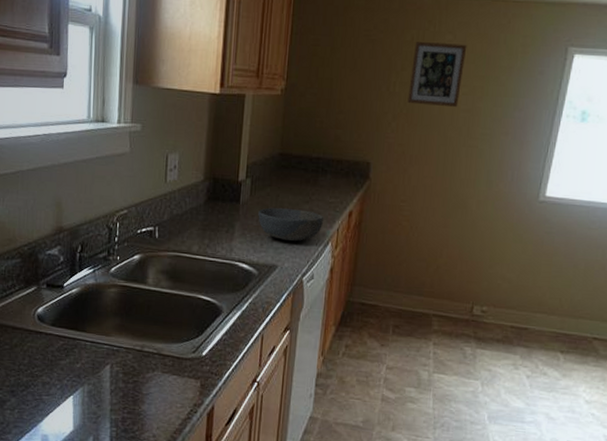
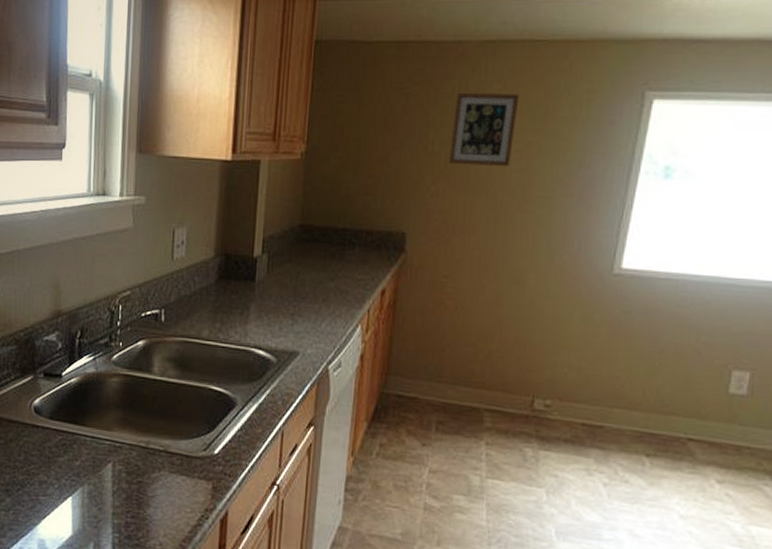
bowl: present [258,207,324,242] -> none [276,286,353,325]

